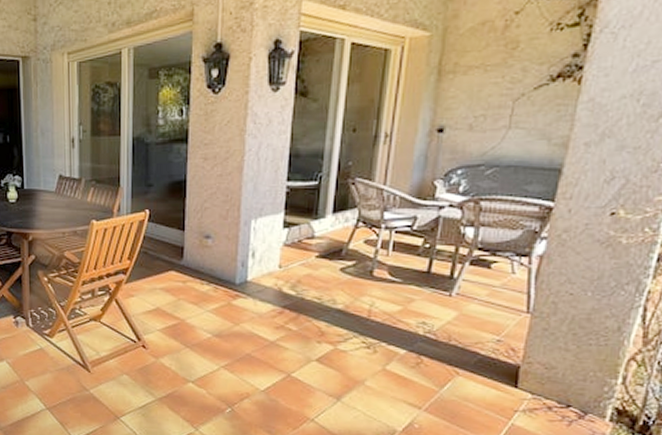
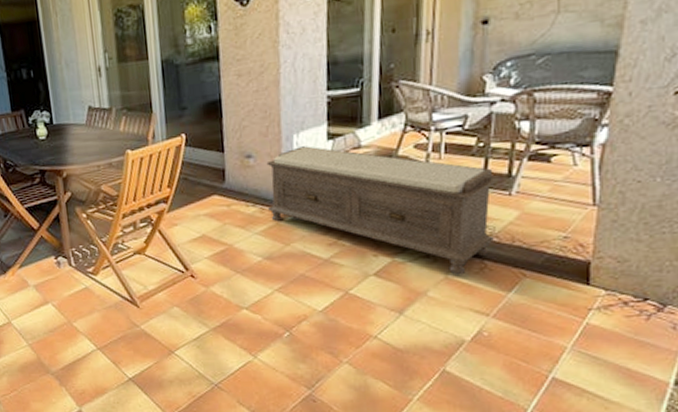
bench: none [222,232,441,368] -> present [266,146,499,275]

